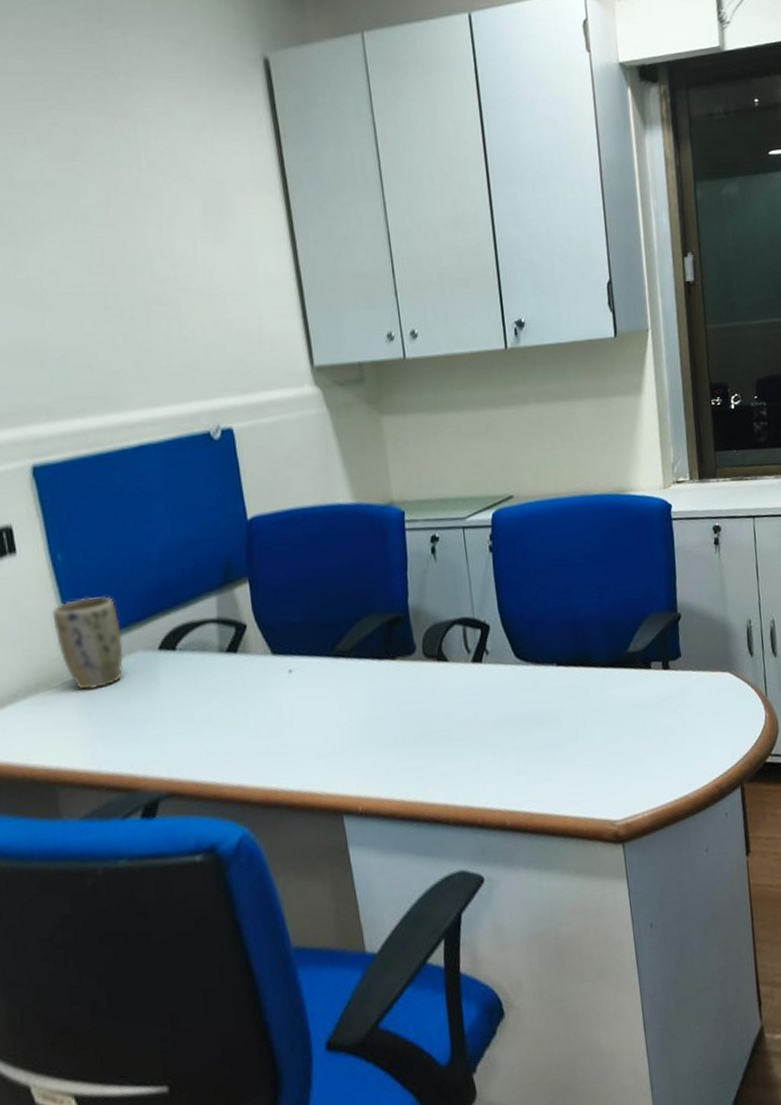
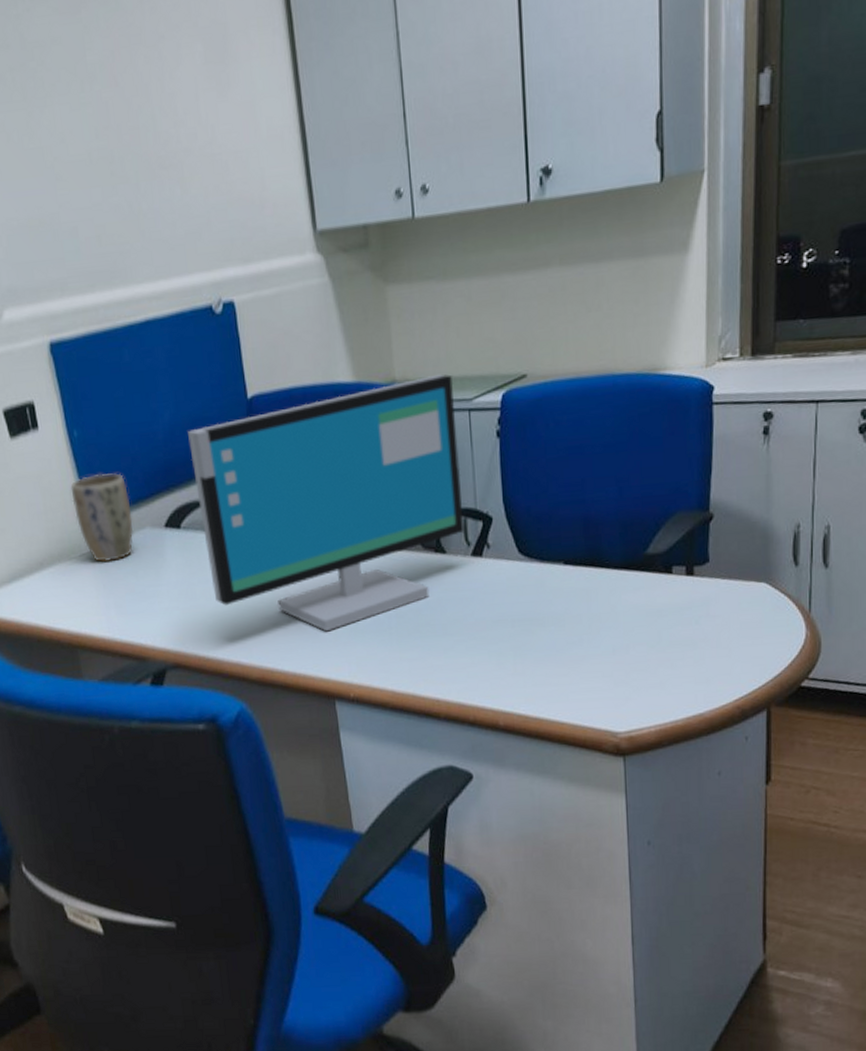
computer monitor: none [184,495,464,746] -> present [188,374,465,632]

